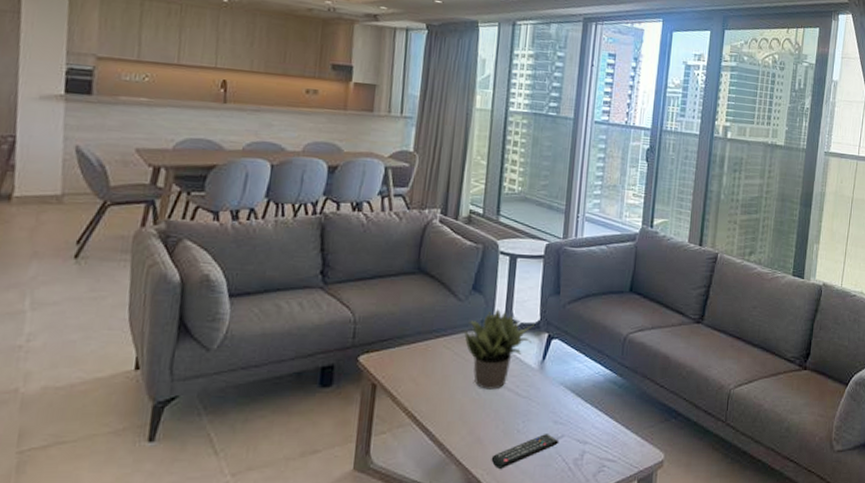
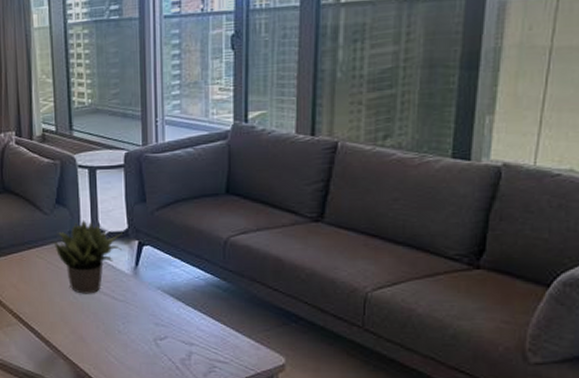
remote control: present [491,434,559,469] -> none [96,335,163,365]

